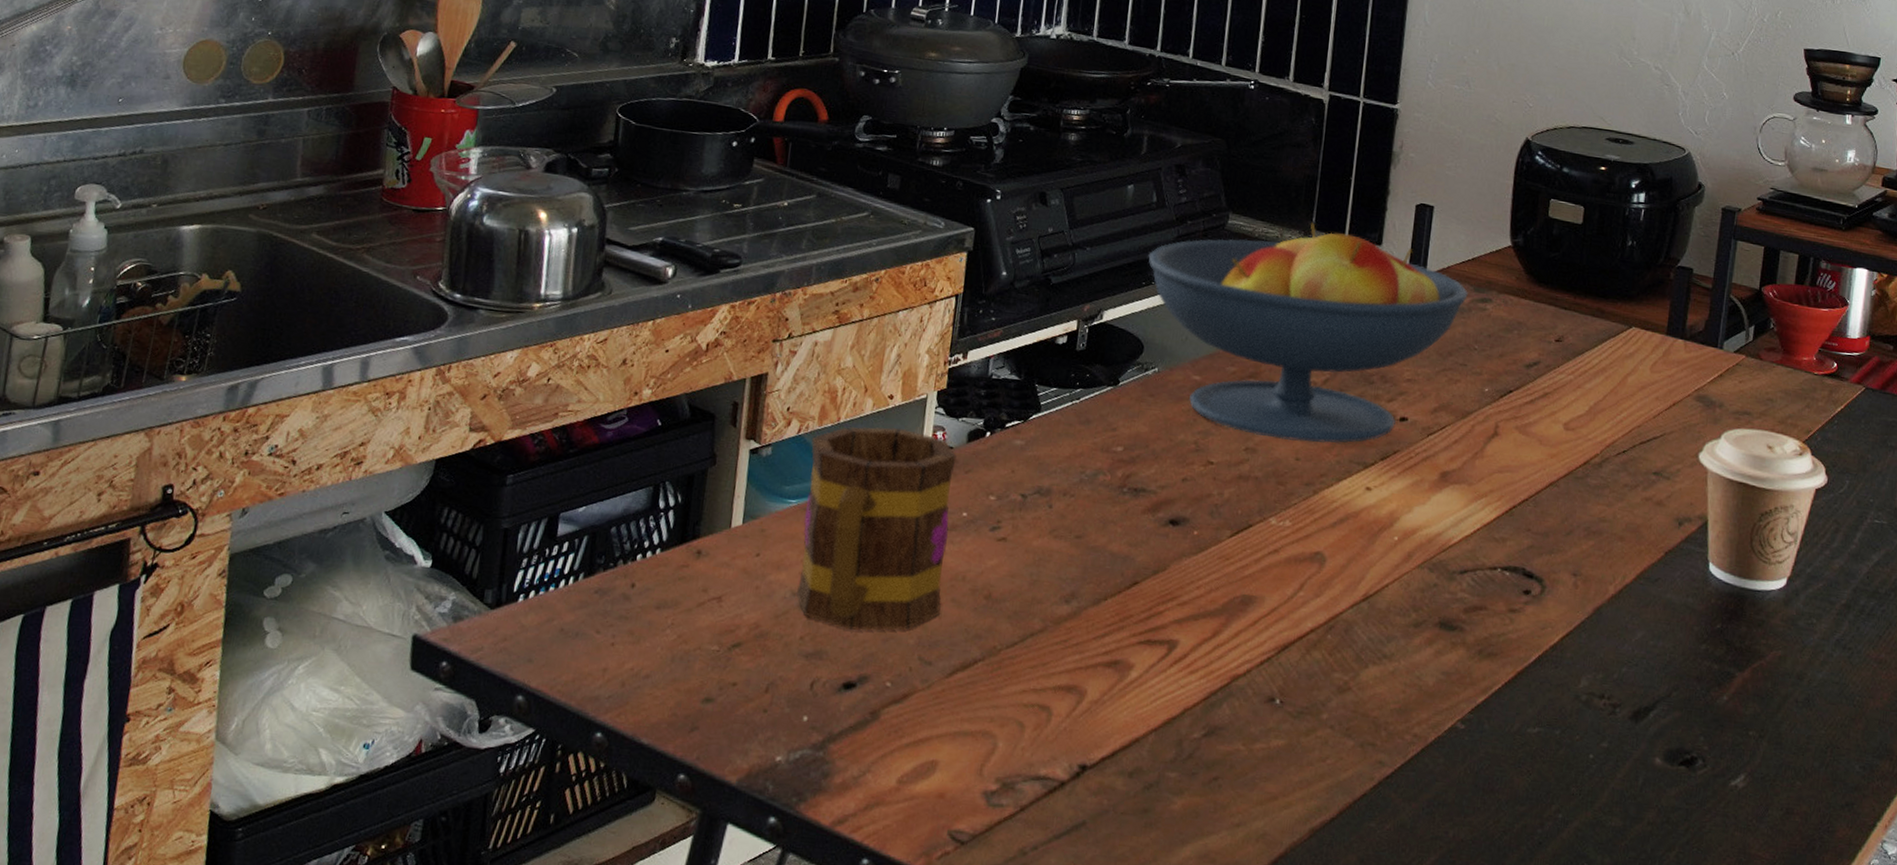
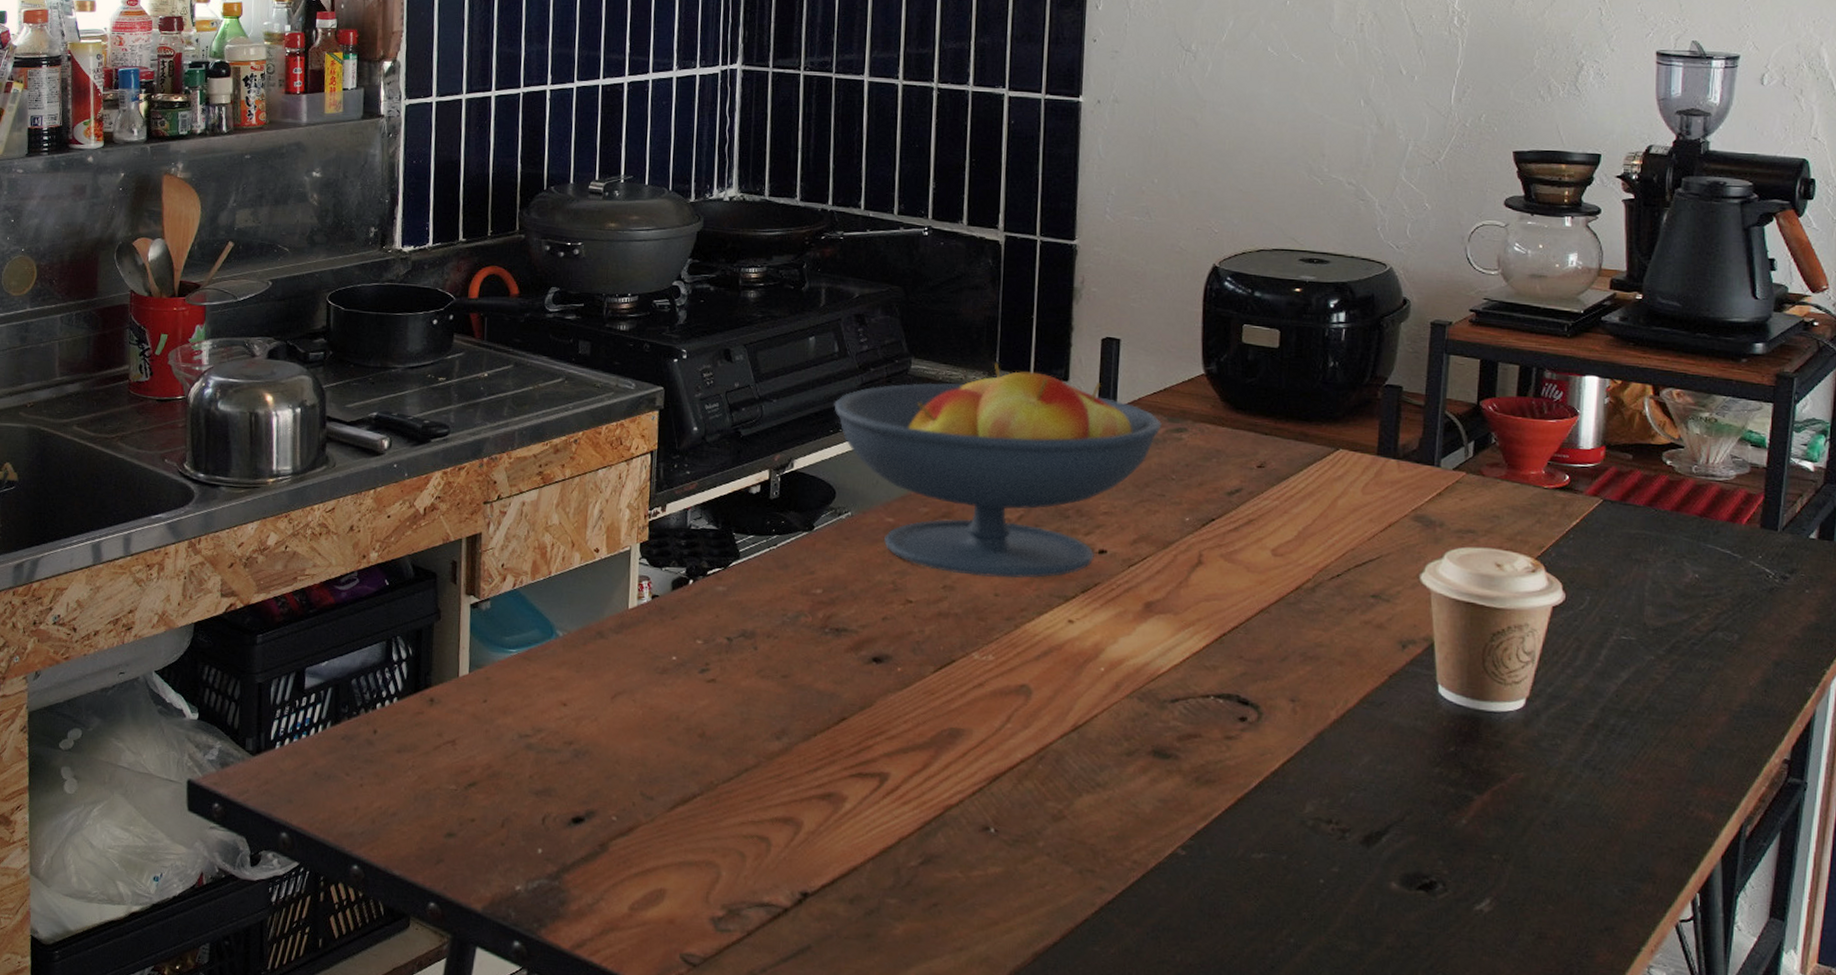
mug: present [795,426,957,631] -> none [522,579,663,769]

